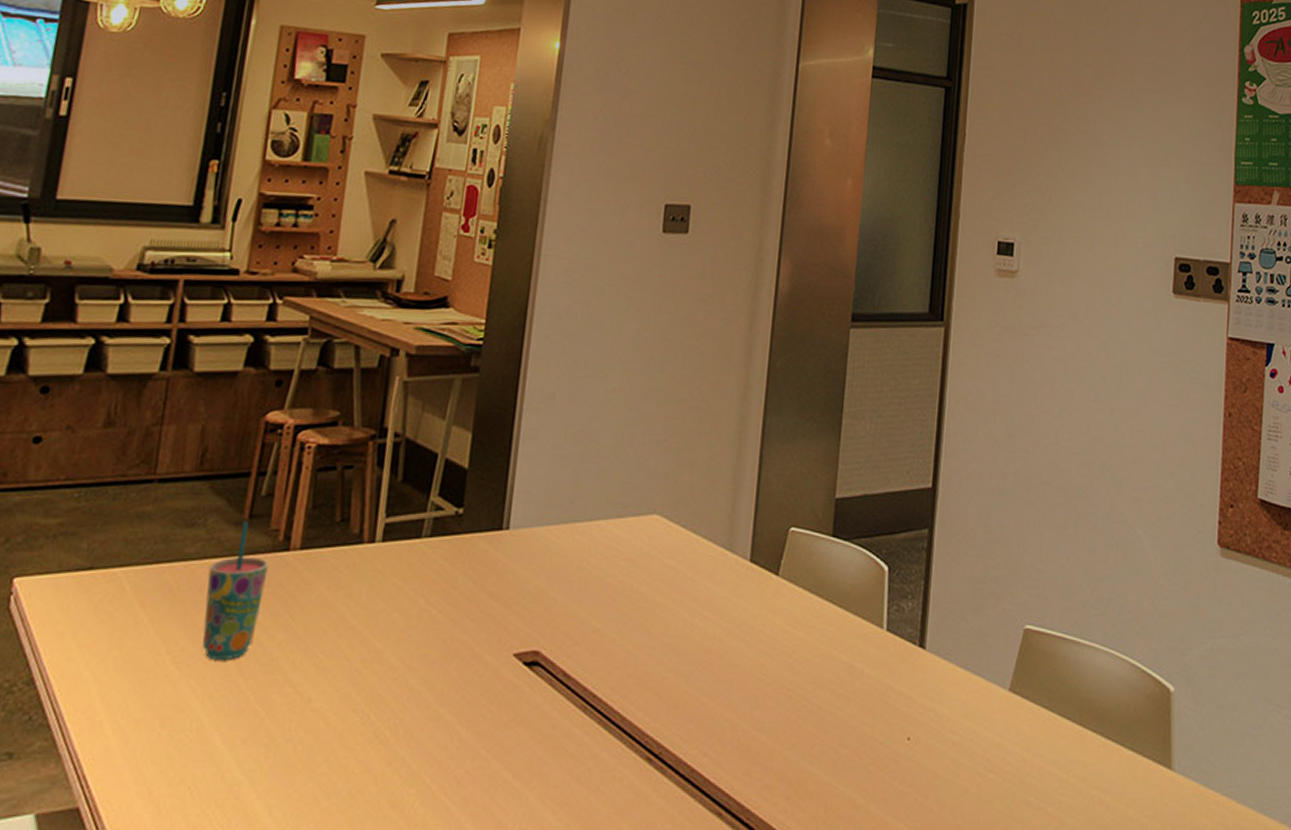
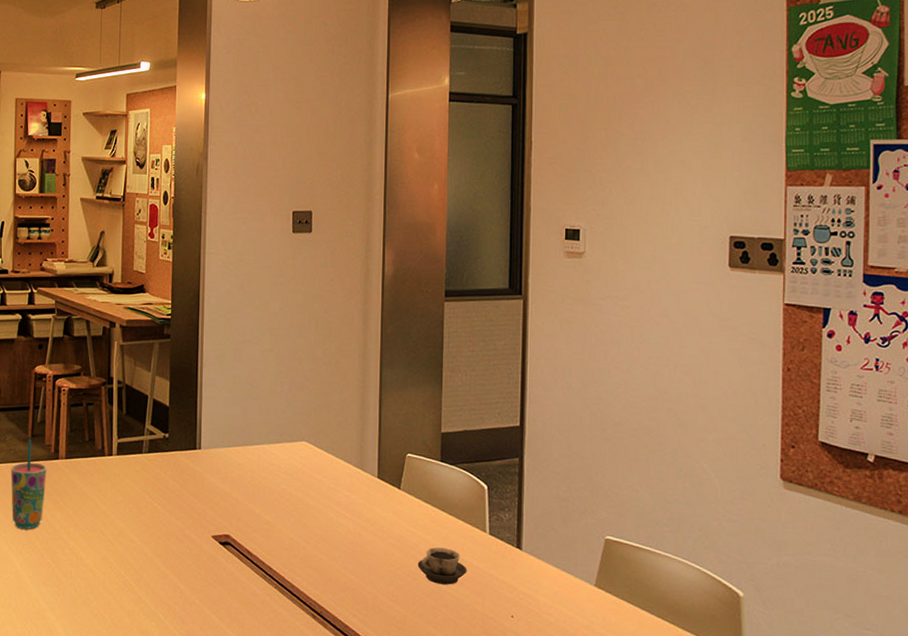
cup: none [793,652,857,702] -> present [417,547,467,585]

